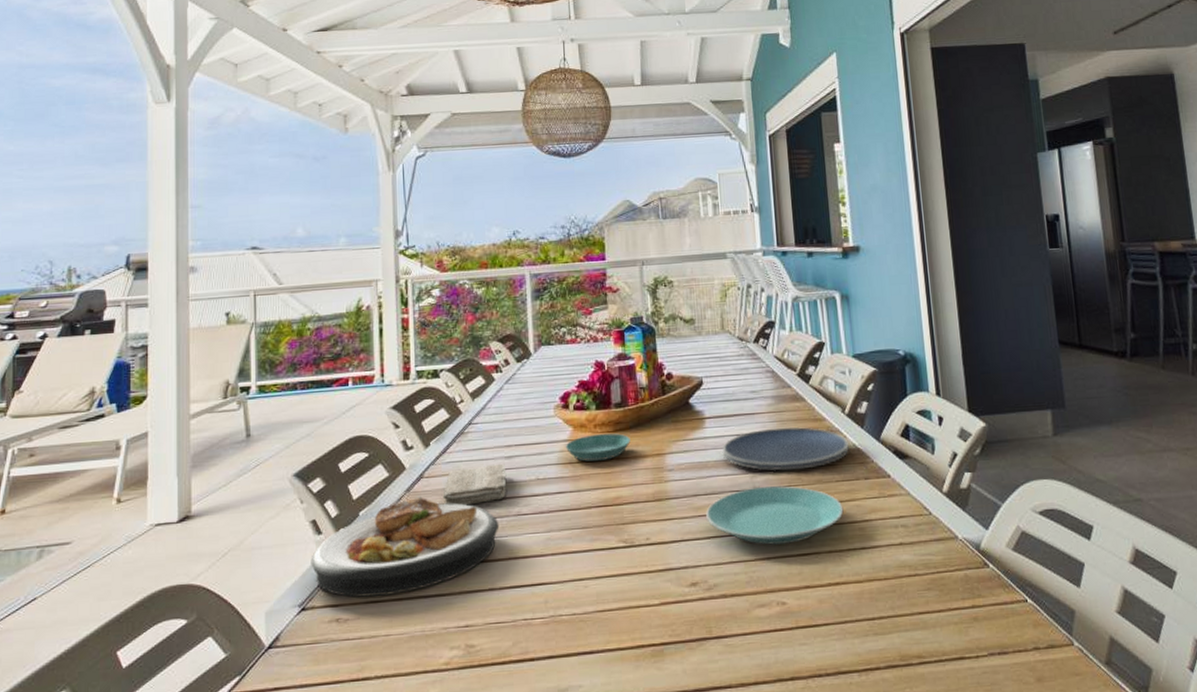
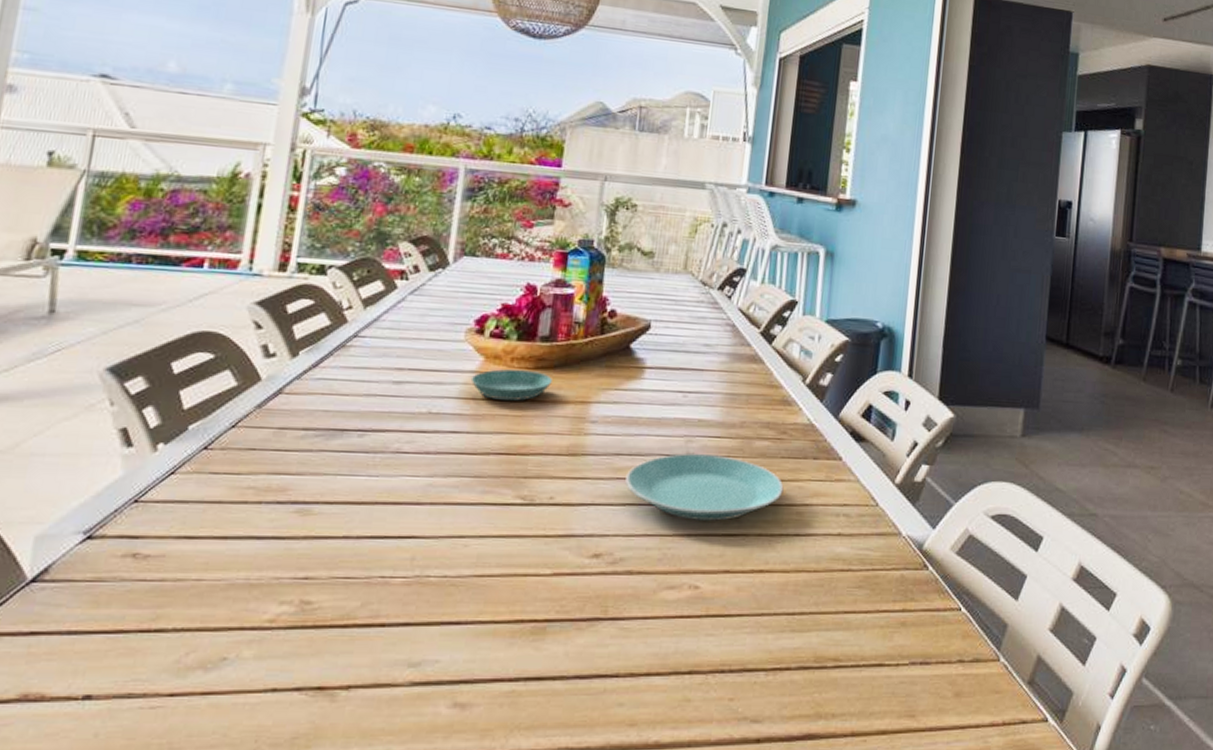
plate: present [310,496,499,597] -> none [110,416,371,531]
washcloth: present [442,463,507,506] -> none [303,388,392,434]
plate: present [723,427,850,471] -> none [658,389,804,440]

